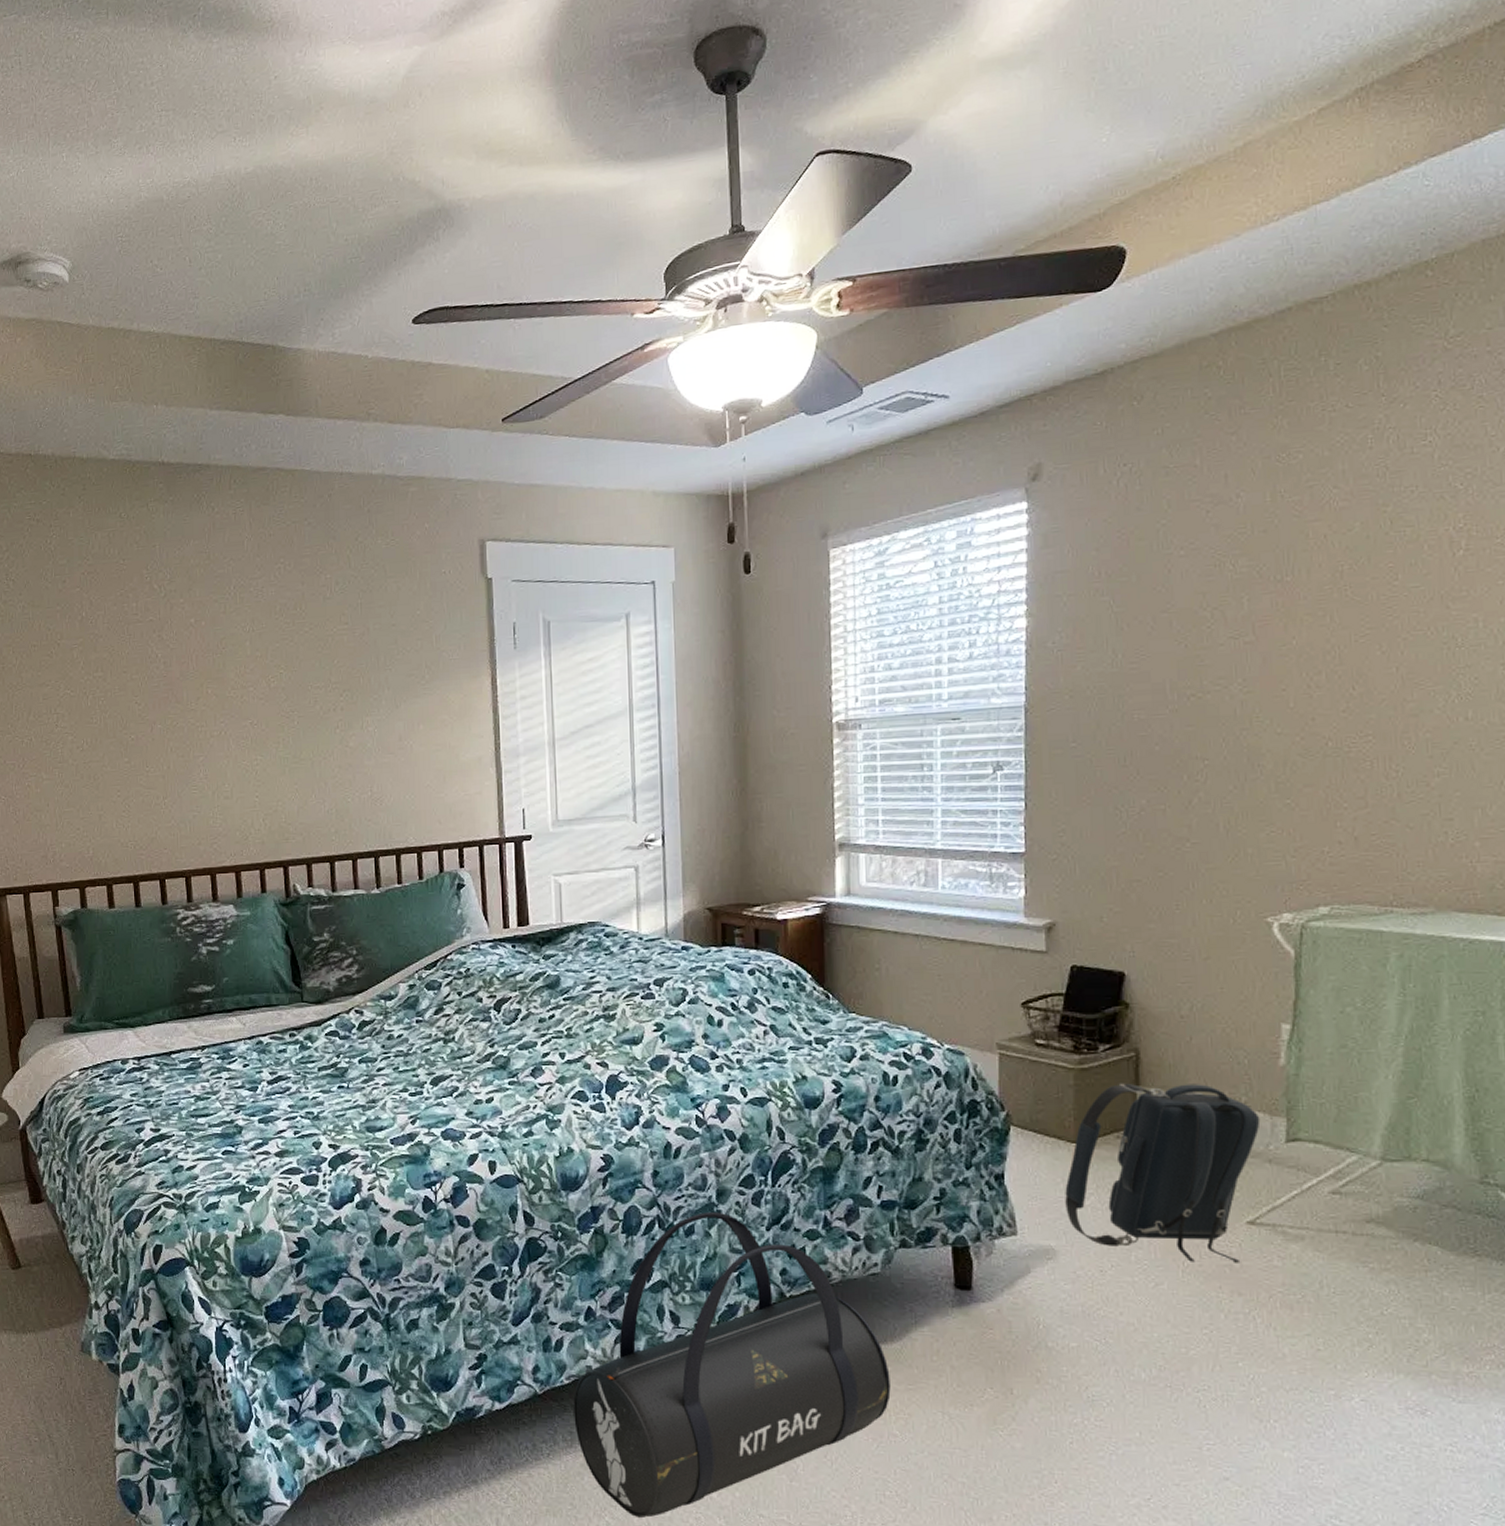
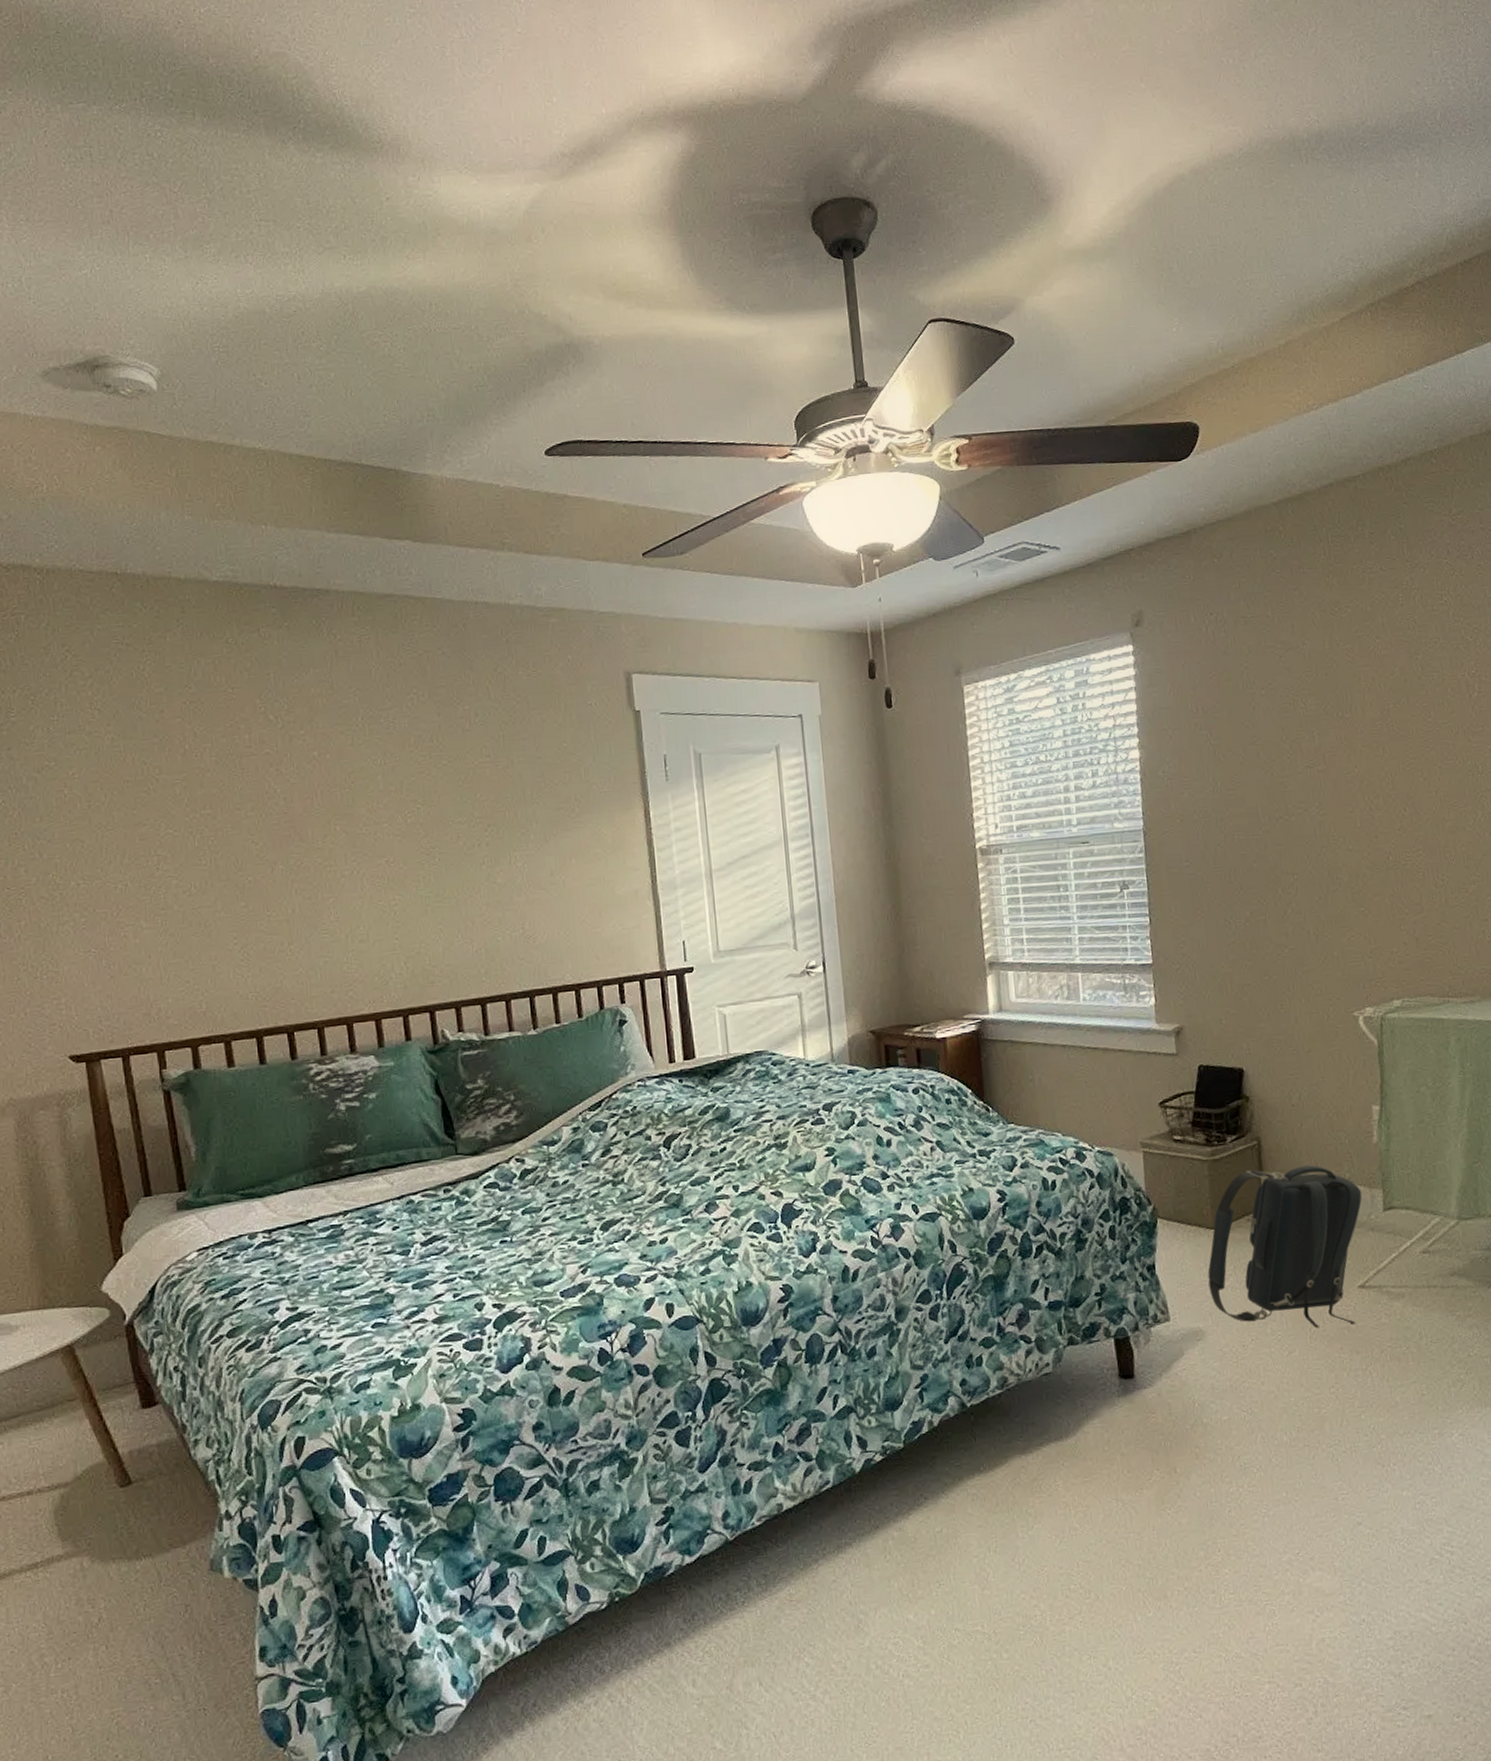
duffel bag: present [573,1211,891,1519] -> none [765,1330,1069,1654]

